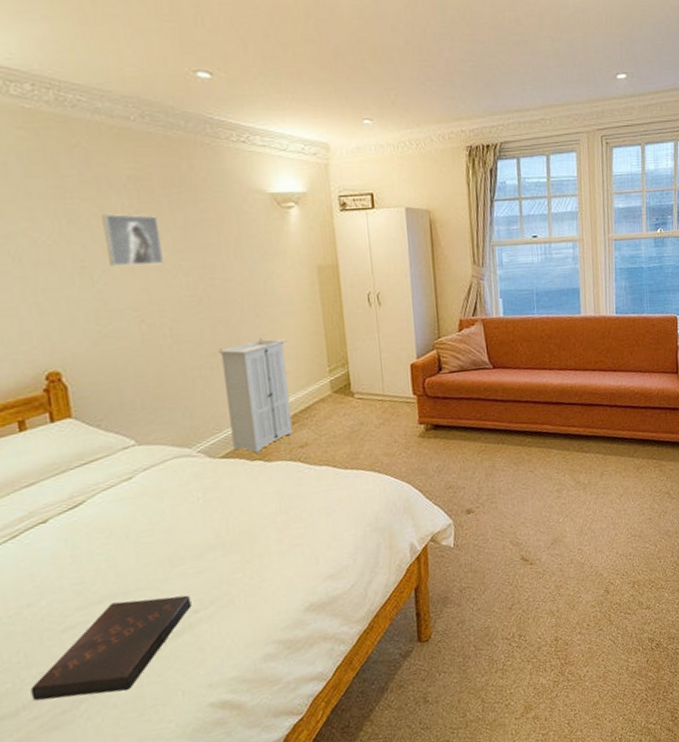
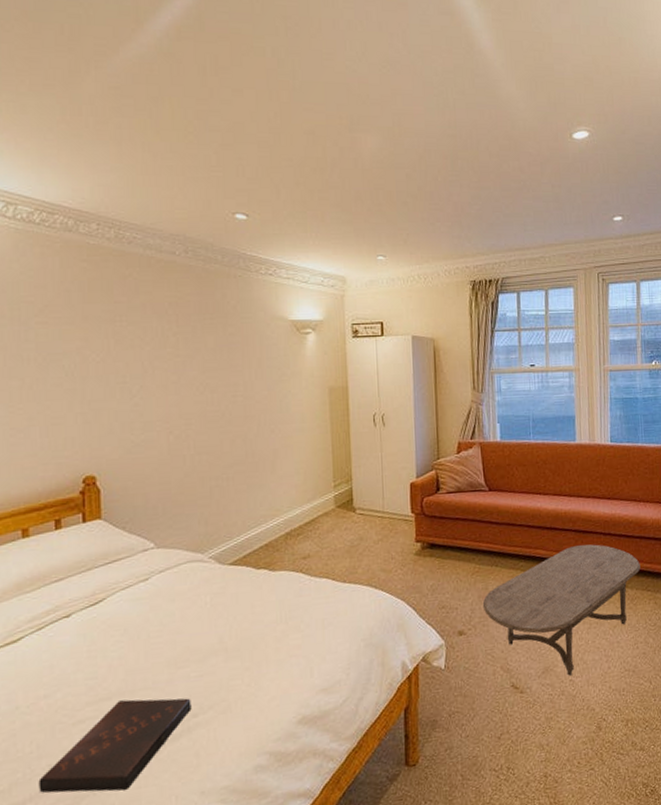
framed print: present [101,214,163,268] -> none [144,336,193,384]
storage cabinet: present [218,338,293,453] -> none [235,453,297,562]
coffee table: none [490,416,646,545] -> present [482,544,641,676]

